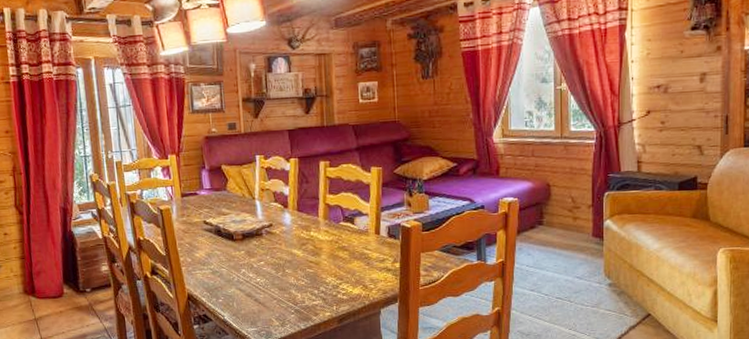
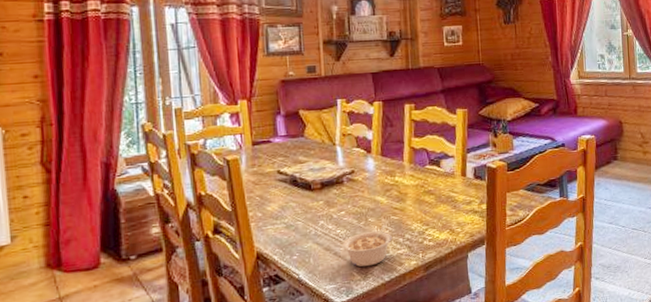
legume: none [262,276,308,314] -> present [343,224,392,267]

